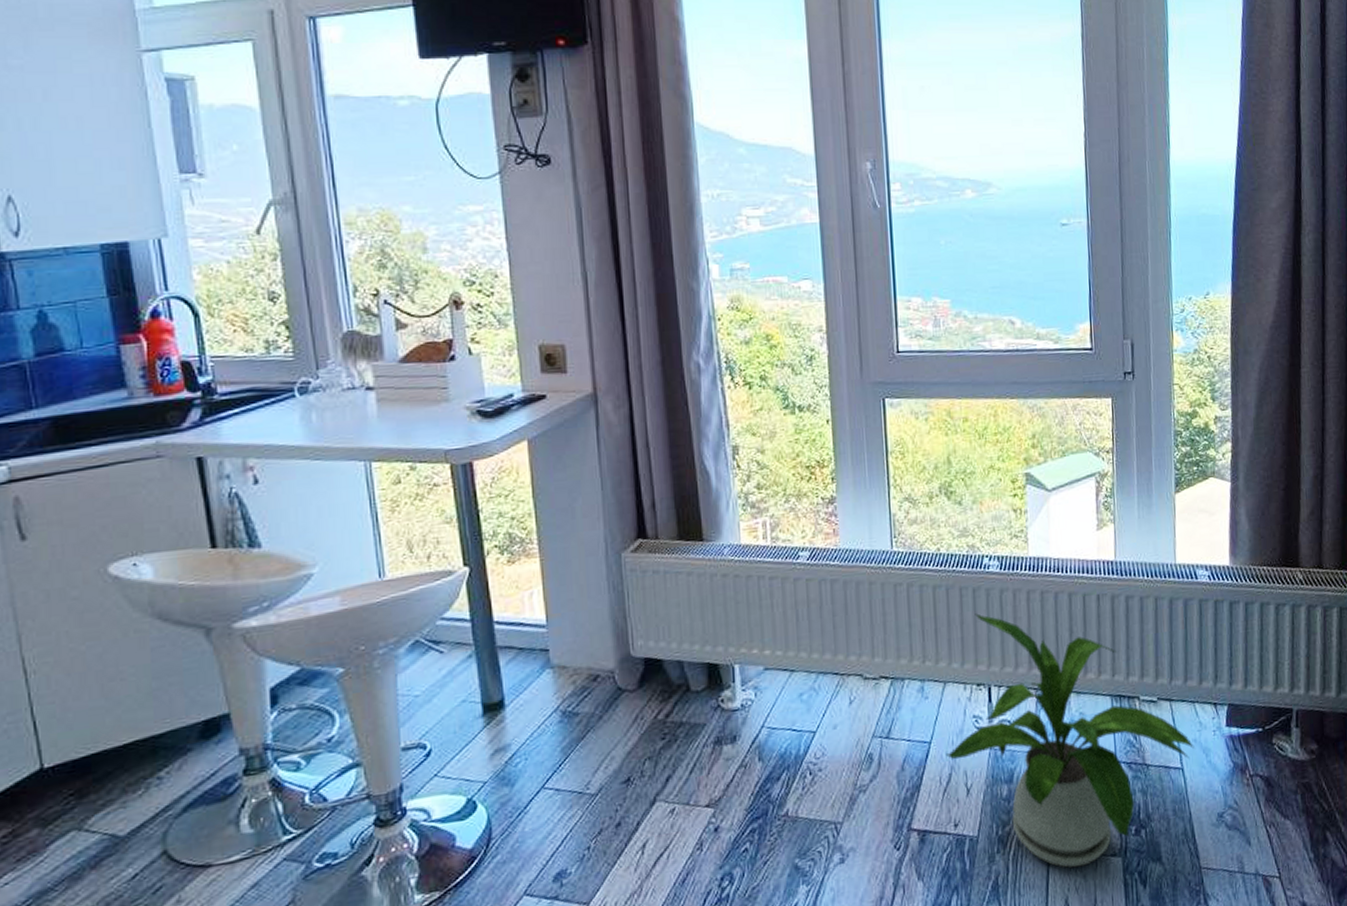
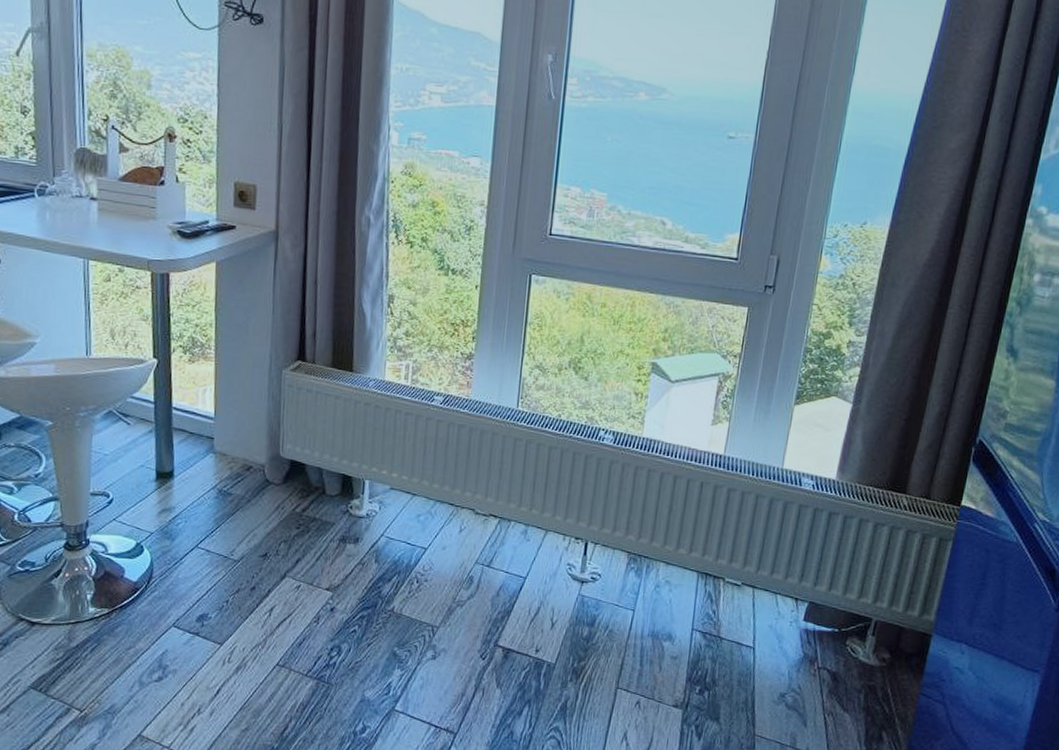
house plant: present [945,613,1195,868] -> none [537,477,770,709]

